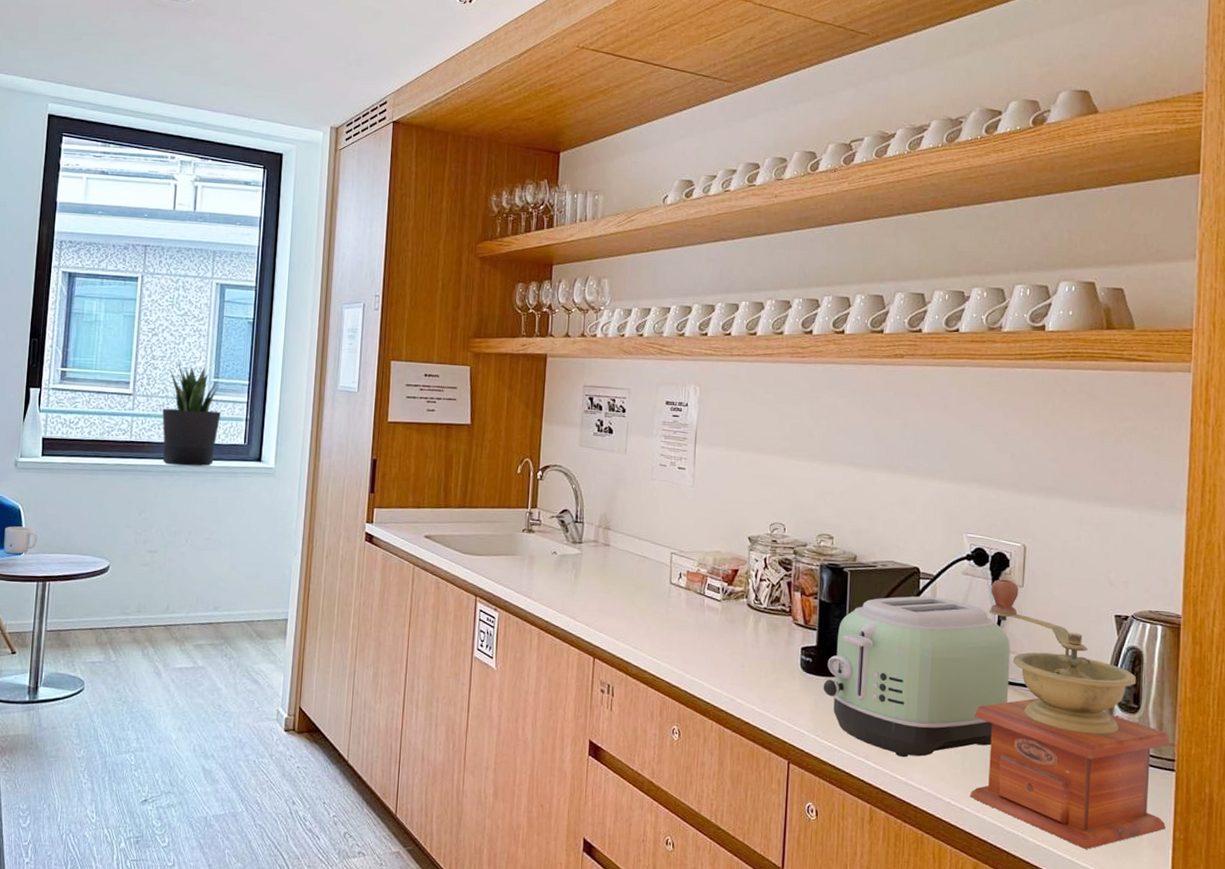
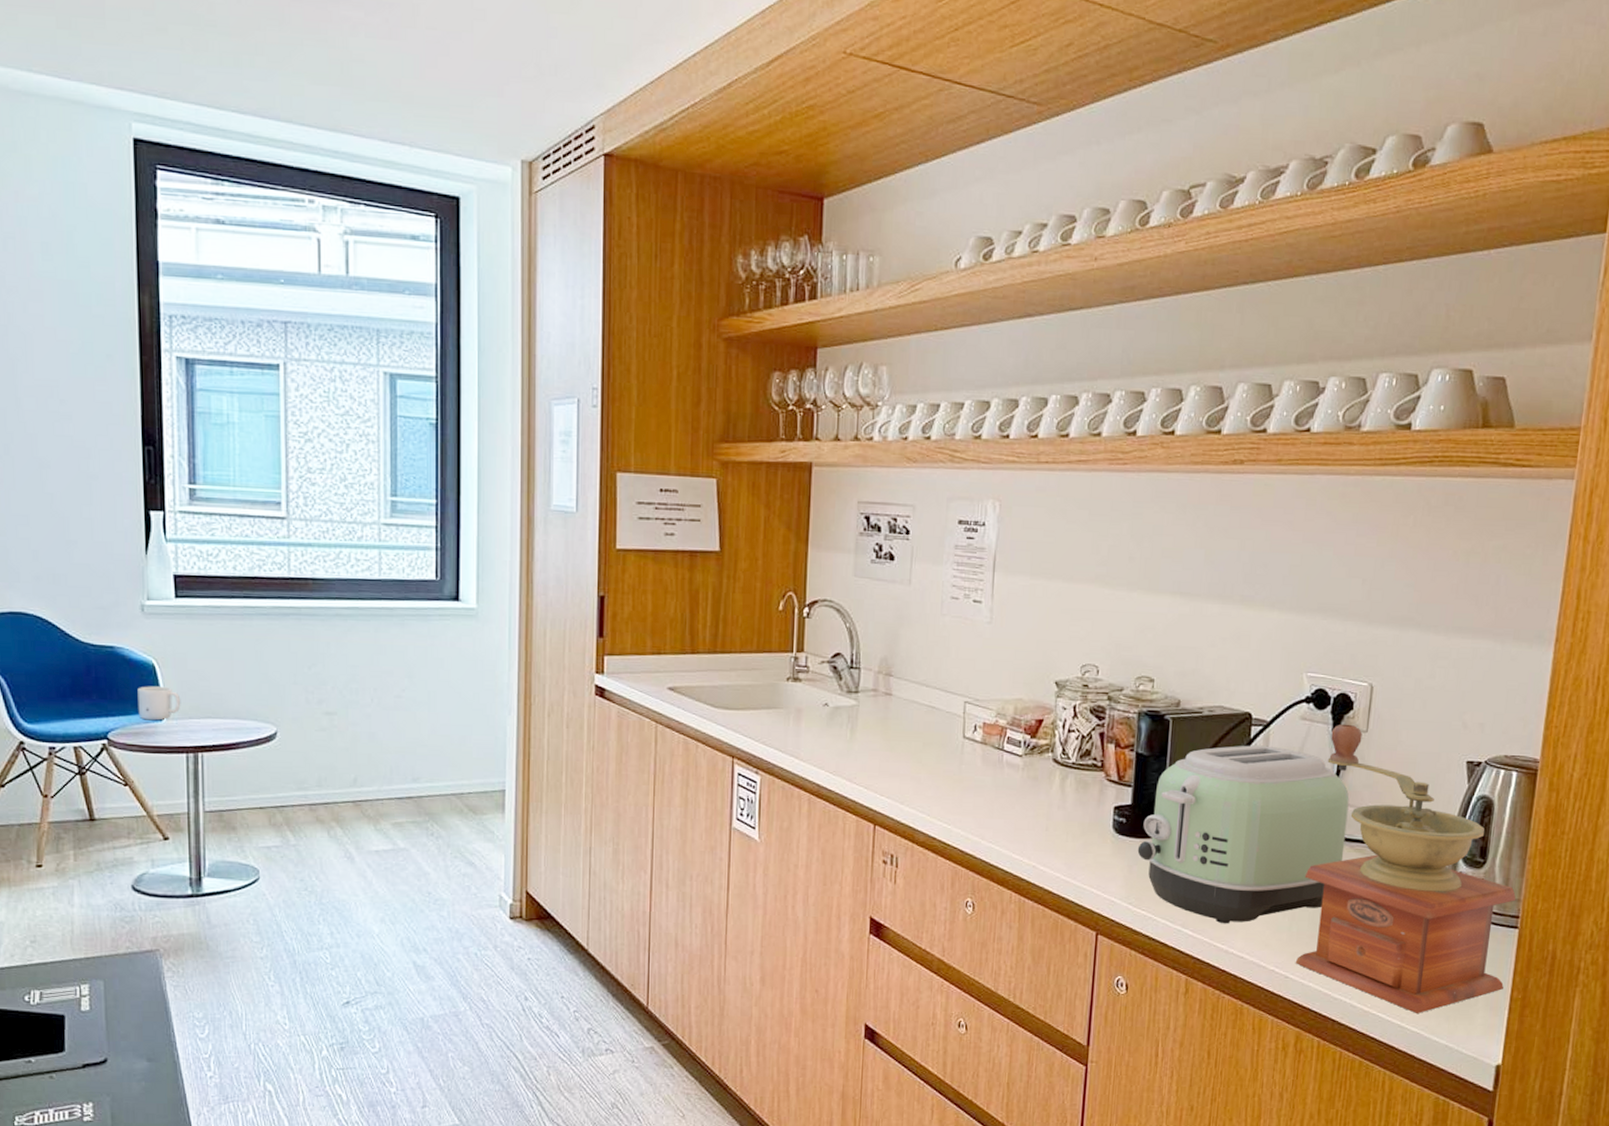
planter: present [162,360,222,467] -> none [328,474,404,609]

